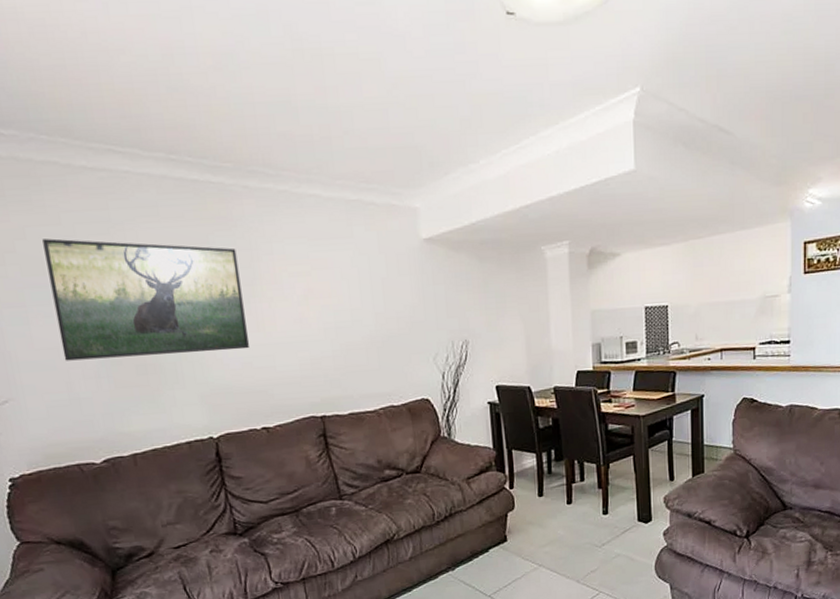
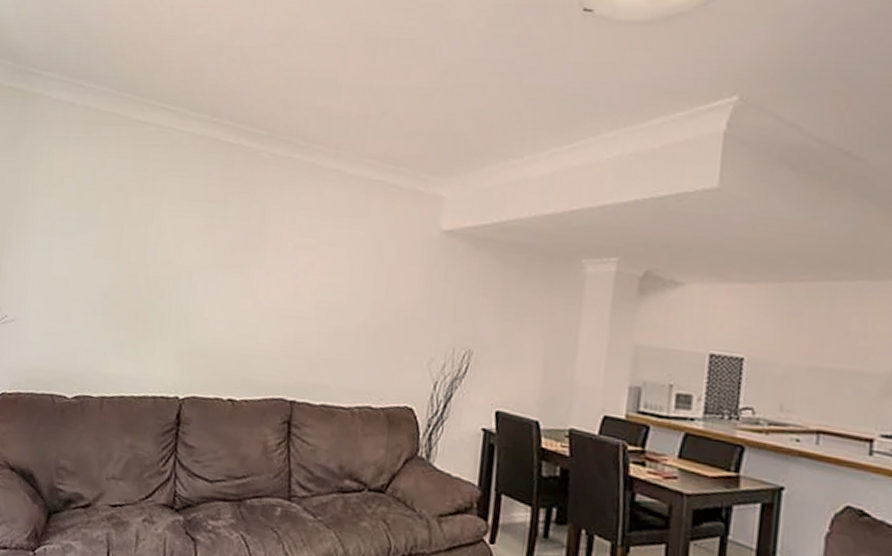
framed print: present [42,238,249,361] -> none [71,179,250,314]

